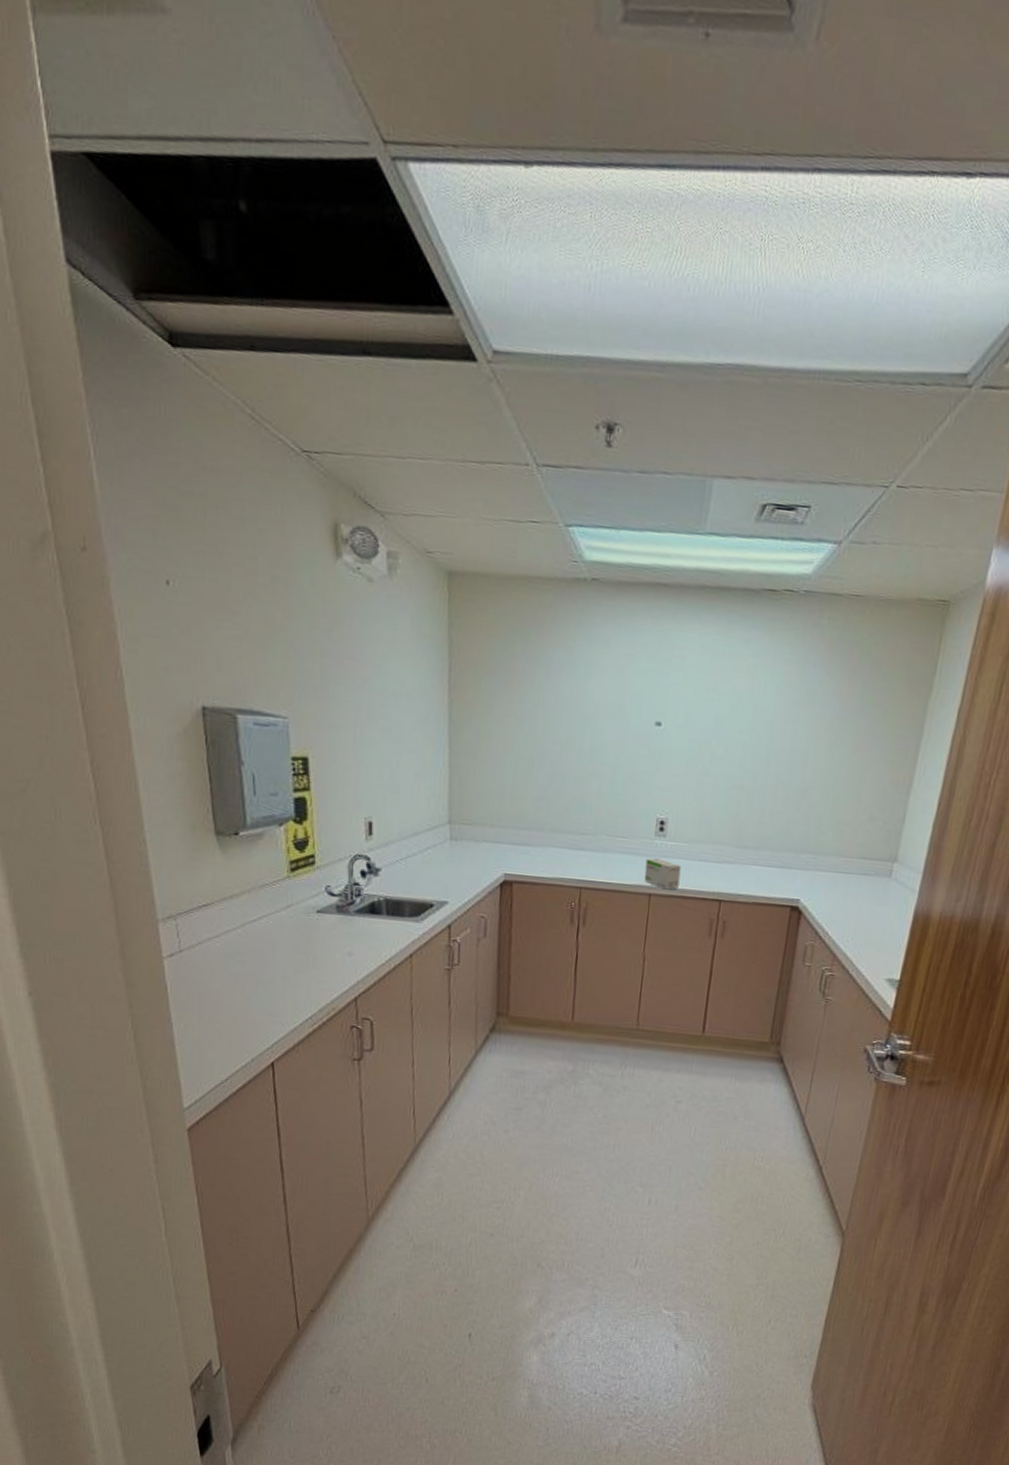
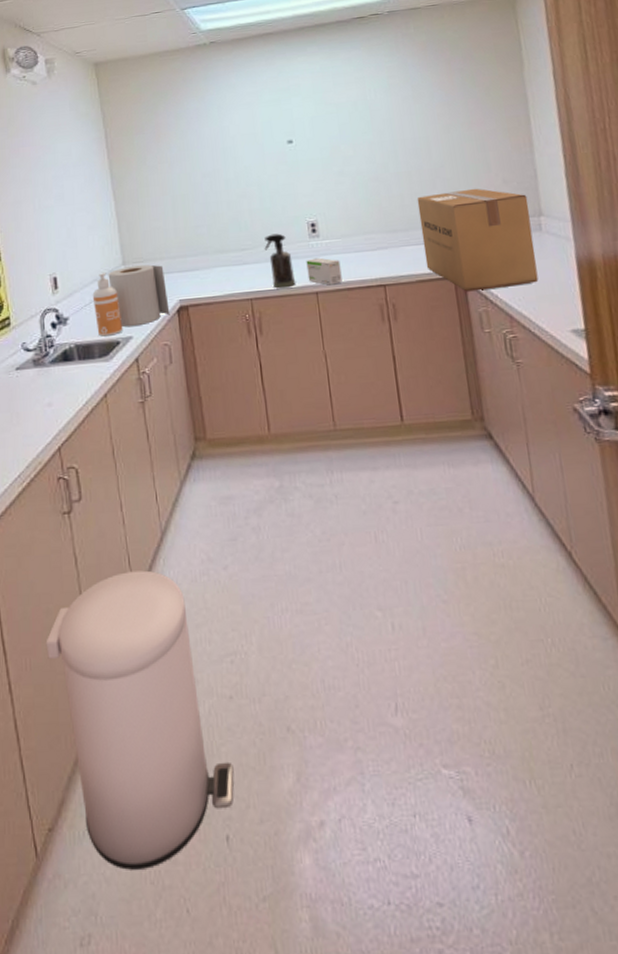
pedal bin: none [323,1120,485,1348] -> present [45,570,234,870]
soap dispenser: none [409,827,439,897] -> present [92,271,123,337]
paper towel roll: none [430,826,493,892] -> present [108,264,170,327]
spray bottle: none [605,823,633,883] -> present [264,233,296,289]
box: none [767,815,888,928] -> present [417,188,539,292]

